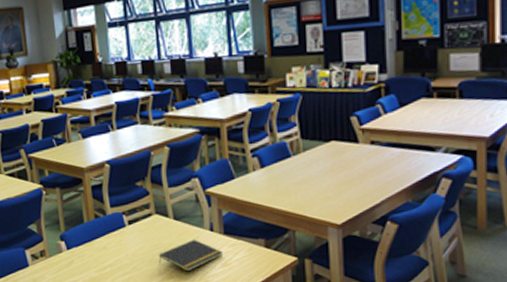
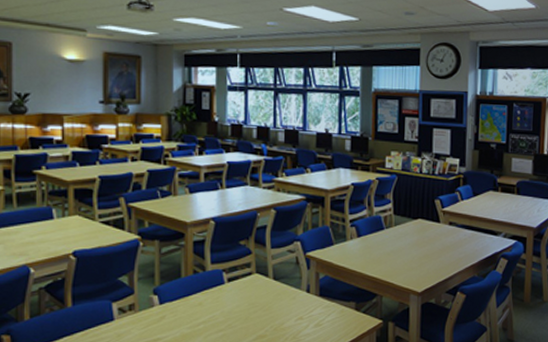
notepad: present [158,239,224,272] -> none [254,299,317,331]

